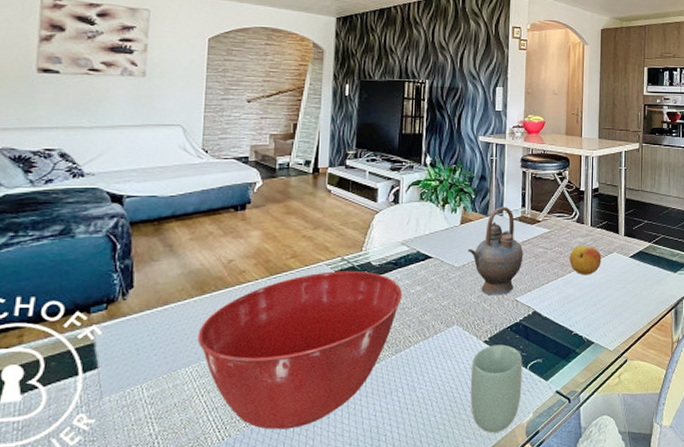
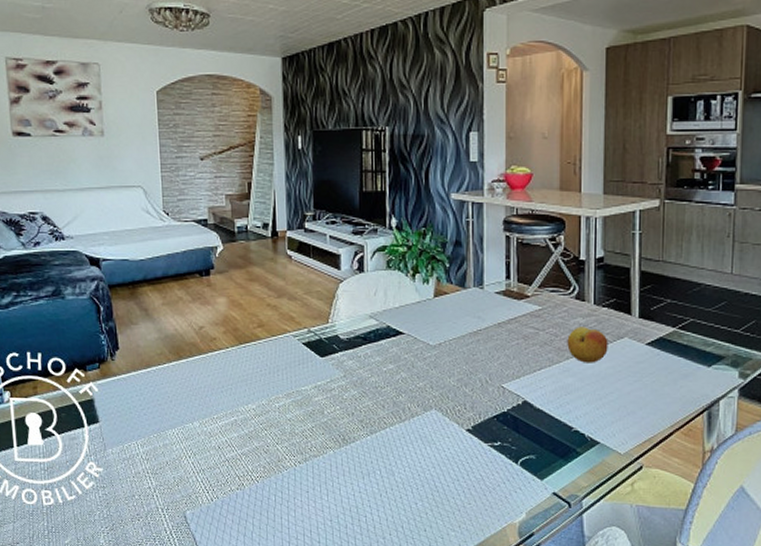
mixing bowl: present [197,270,402,430] -> none [179,343,373,498]
teapot: present [468,206,524,296] -> none [444,277,510,380]
cup: present [471,344,523,433] -> none [454,435,512,529]

